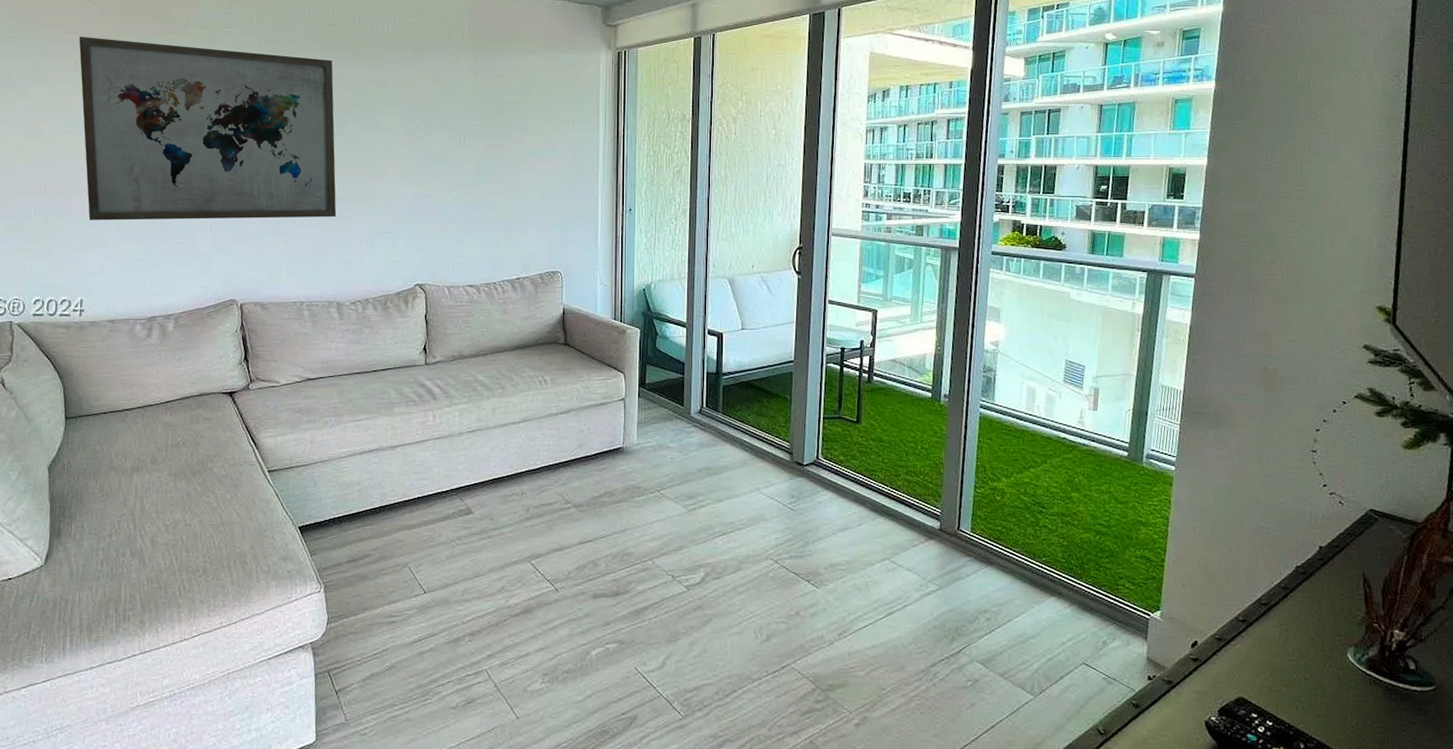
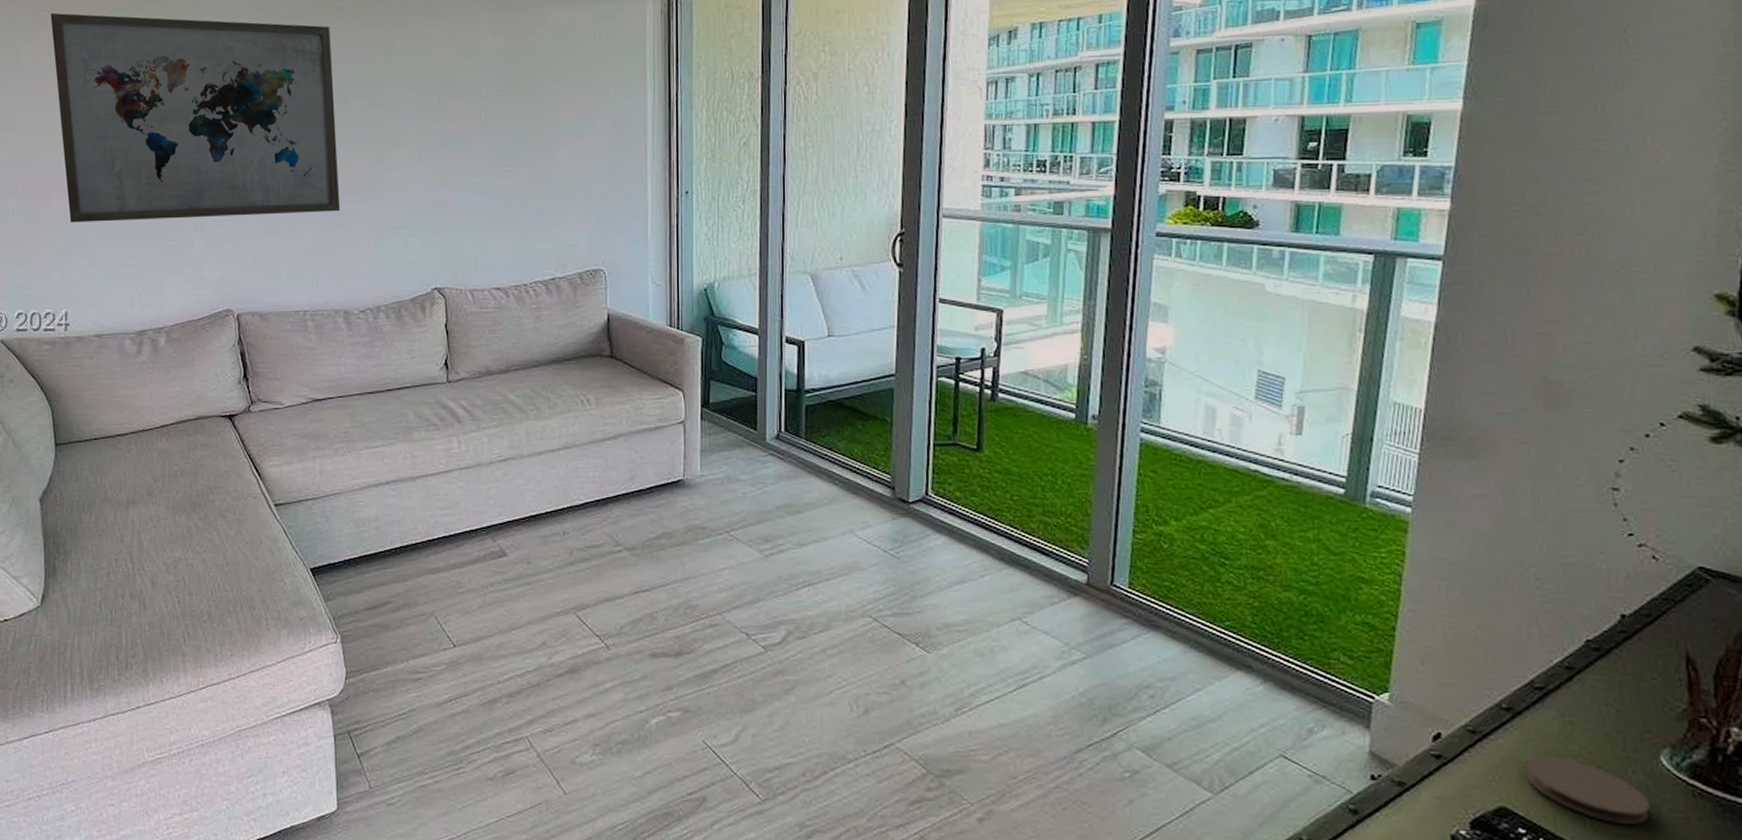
coaster: none [1255,656,1342,707] -> present [1524,755,1651,825]

